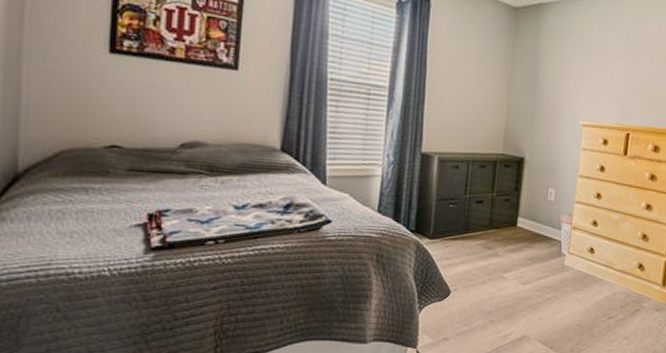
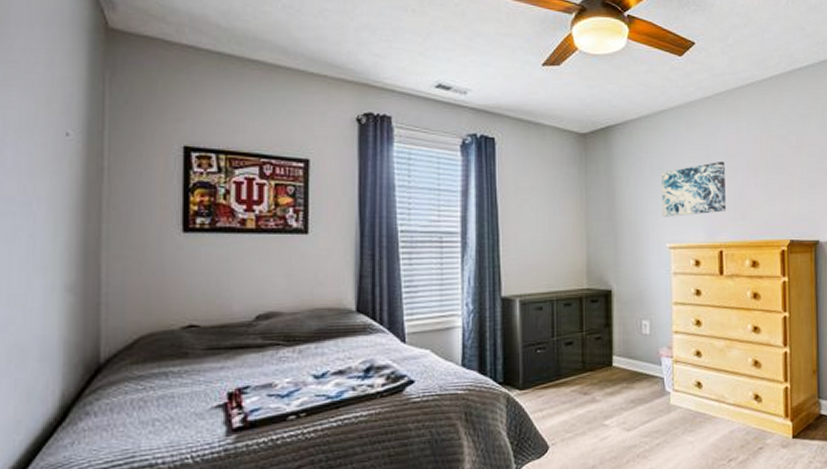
wall art: none [579,50,643,99] -> present [662,161,726,217]

